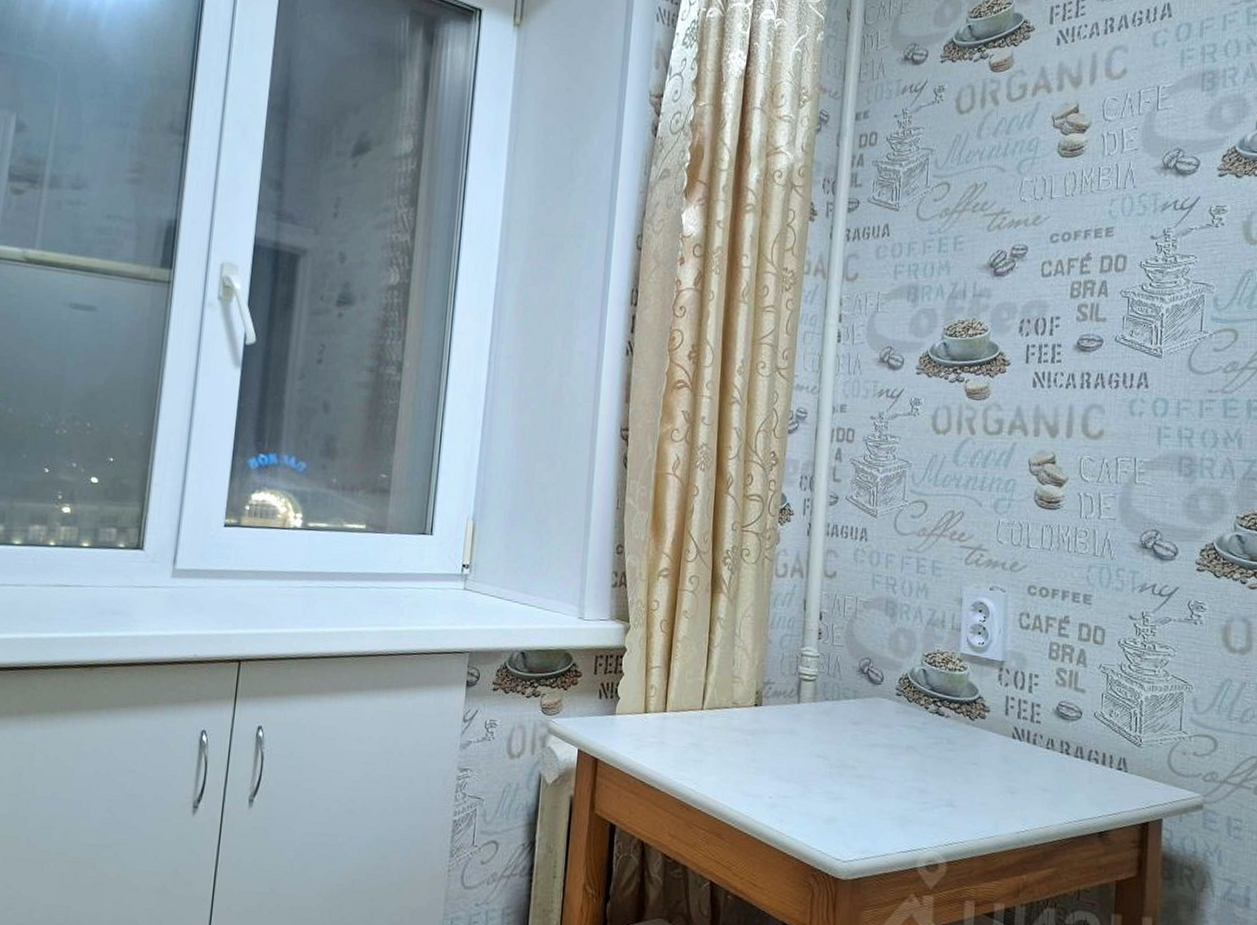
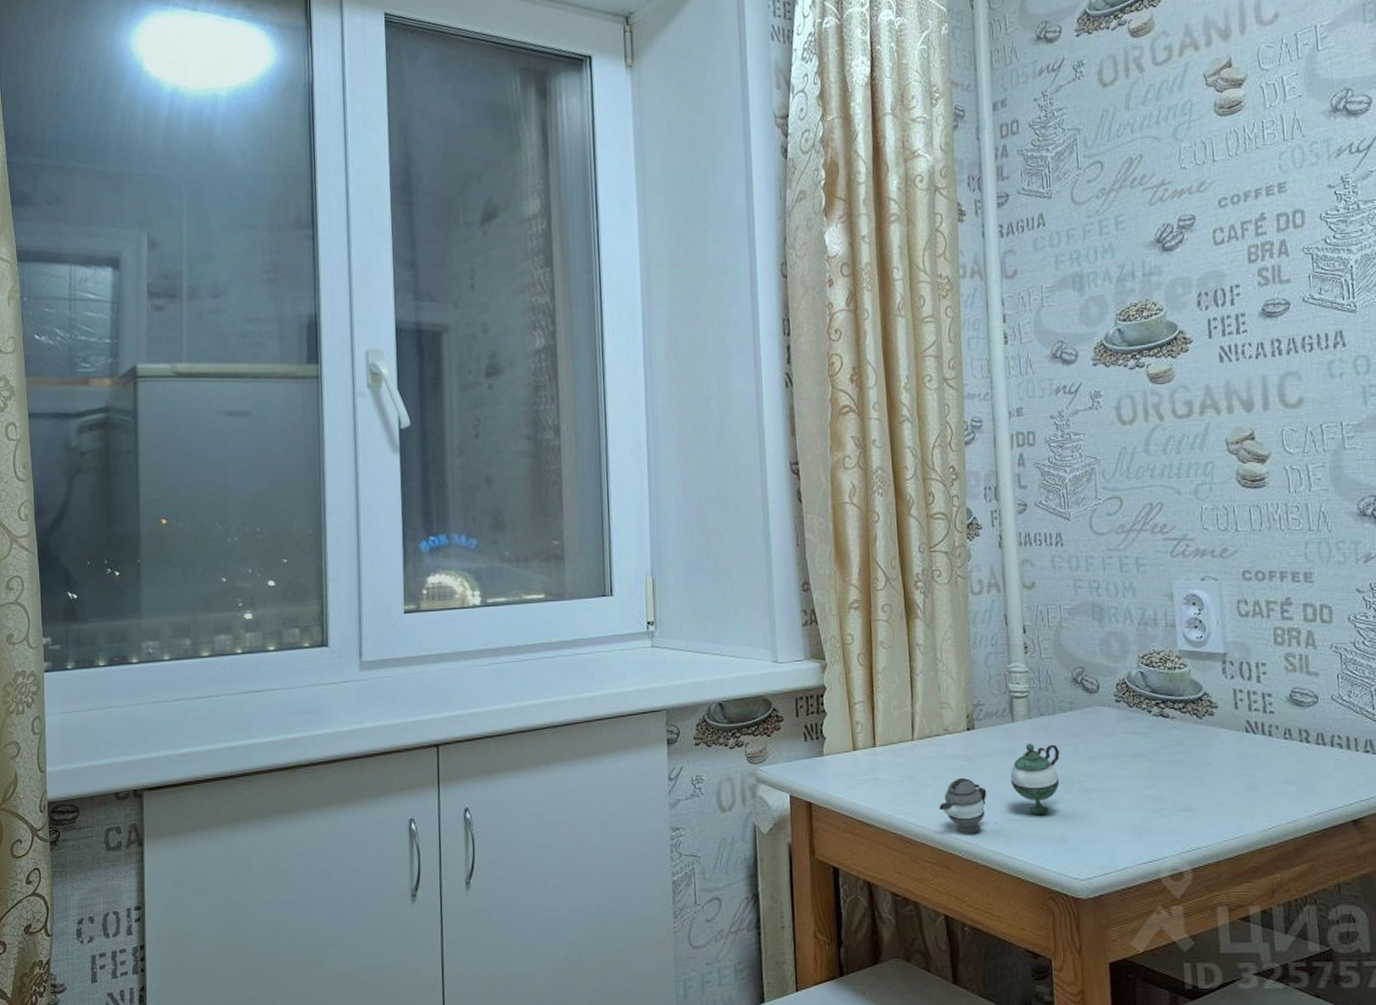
teapot: none [718,725,839,806] -> present [939,743,1060,834]

